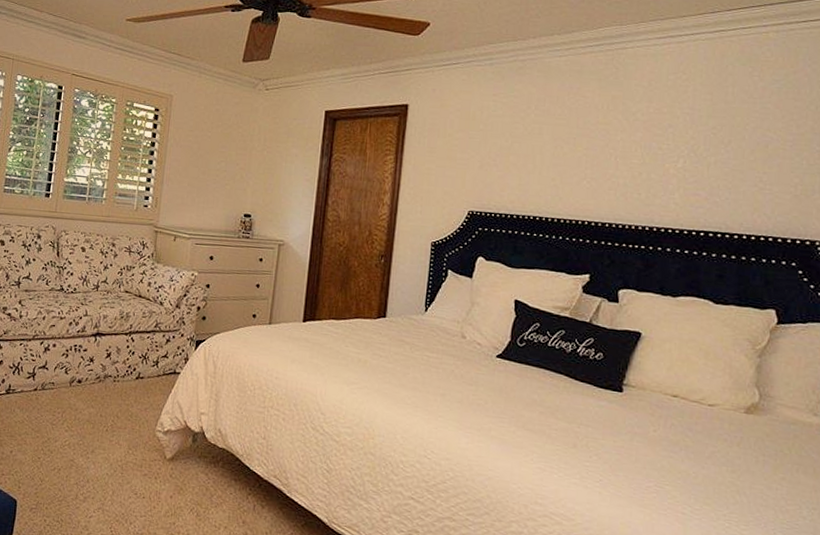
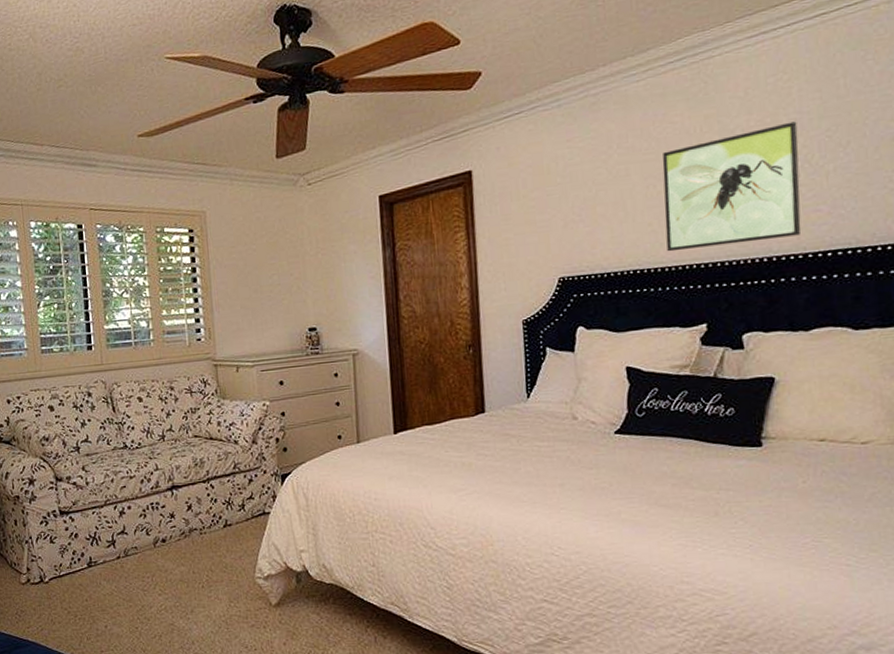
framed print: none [565,115,689,213] -> present [662,121,802,252]

